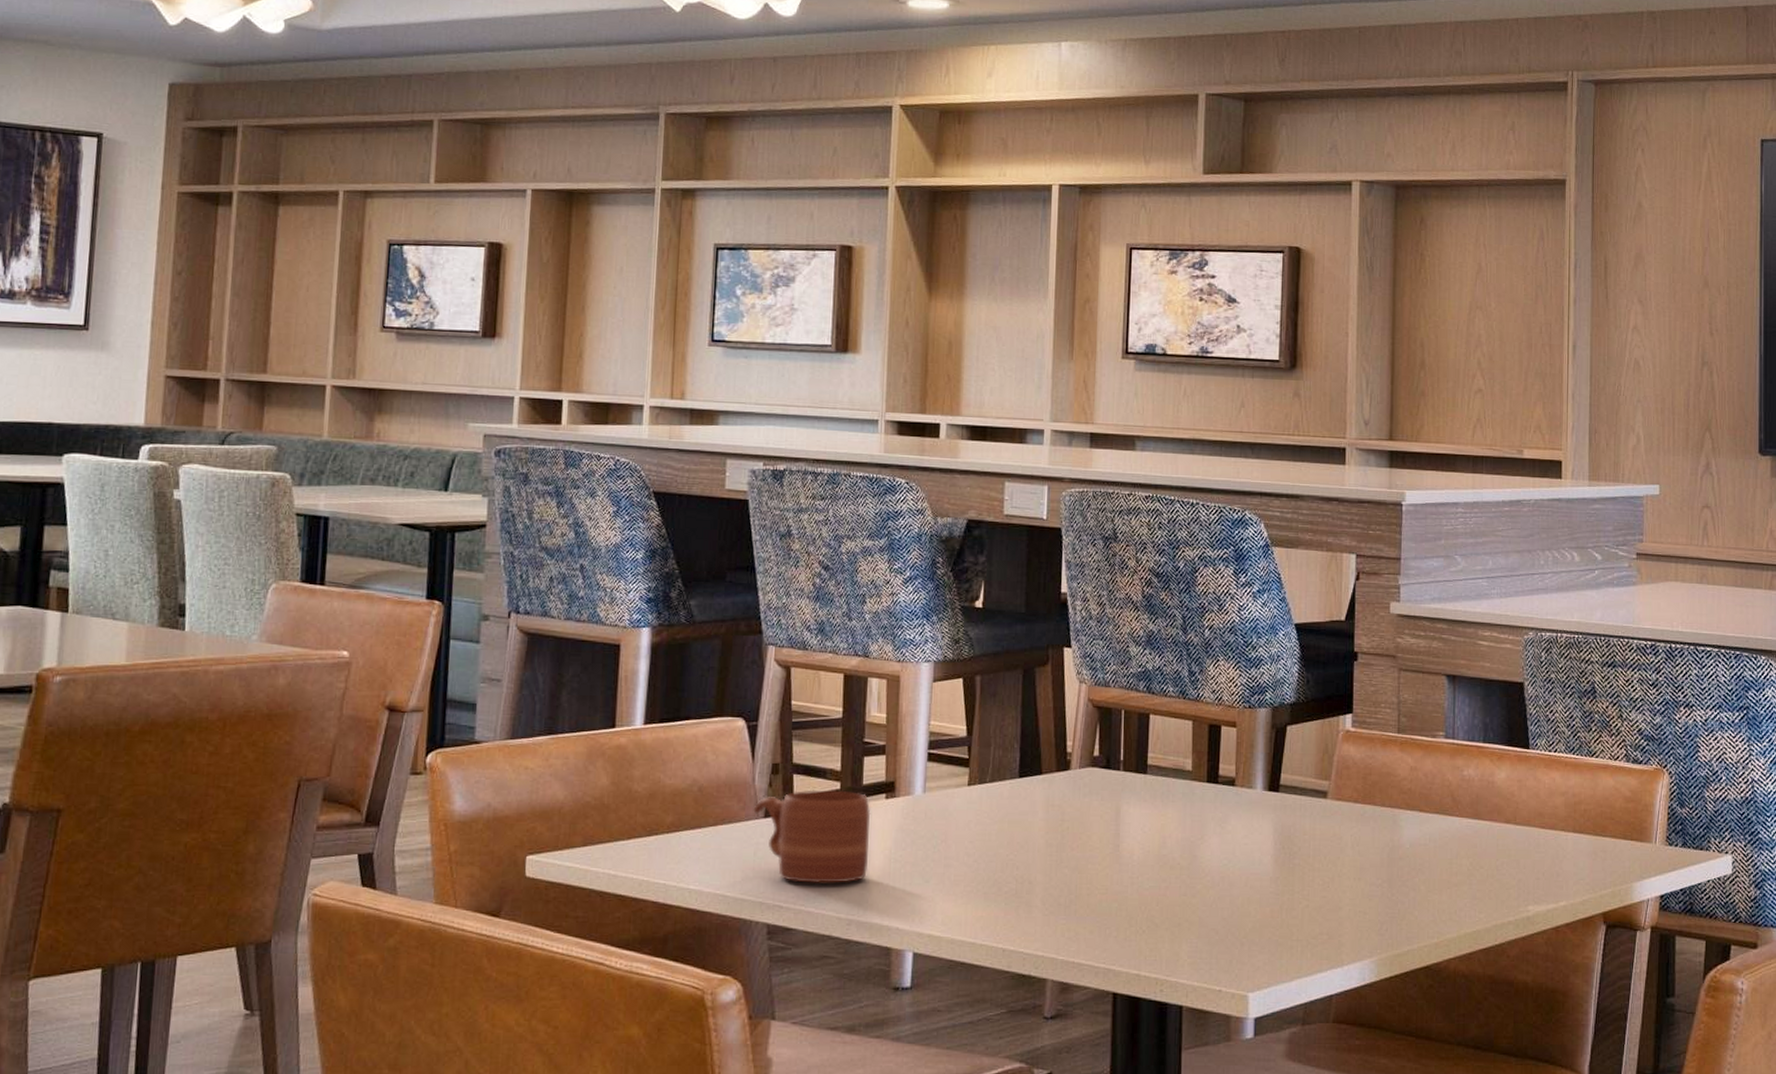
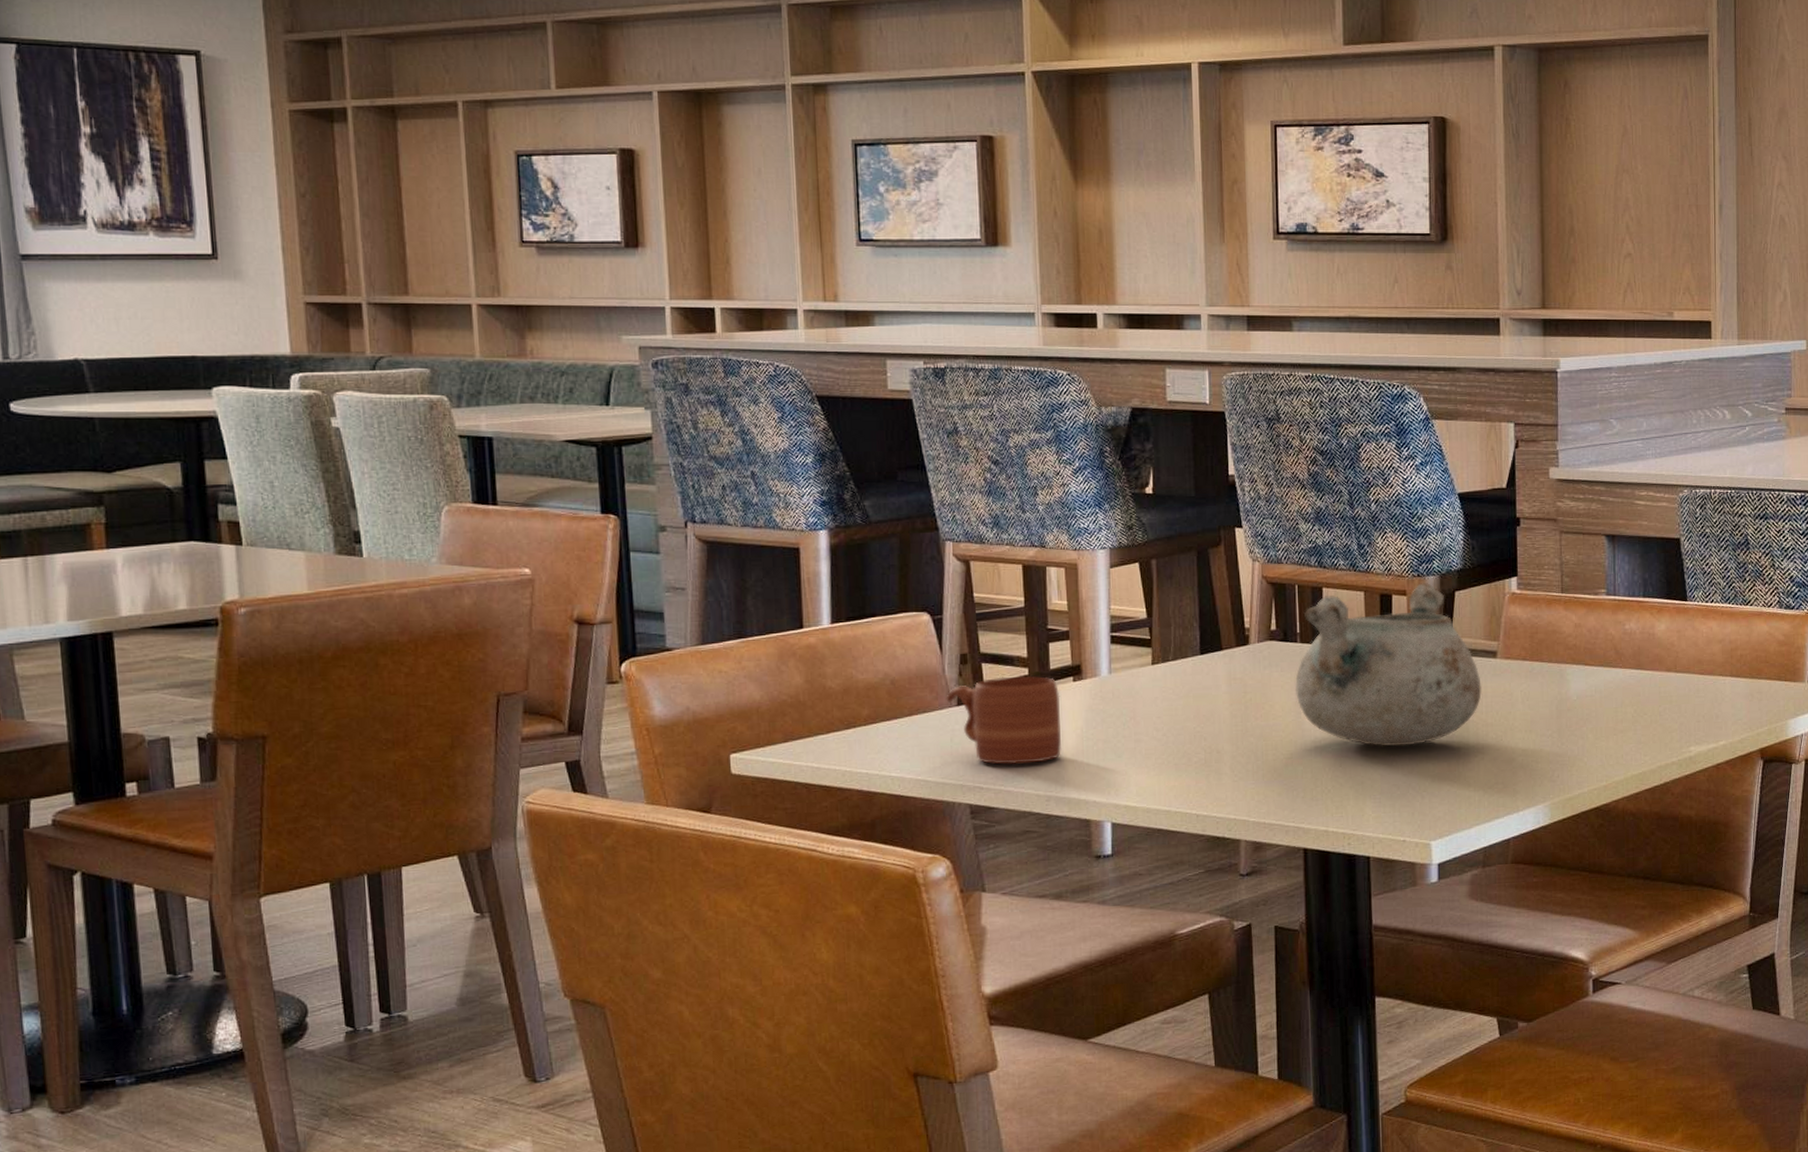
decorative bowl: none [1115,715,1310,888] -> present [1295,583,1482,747]

